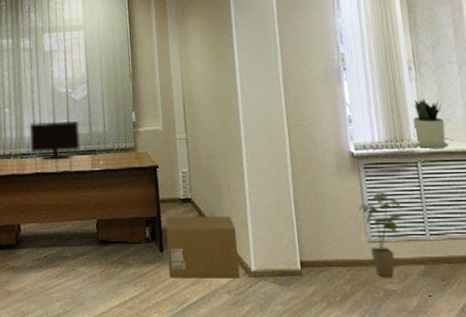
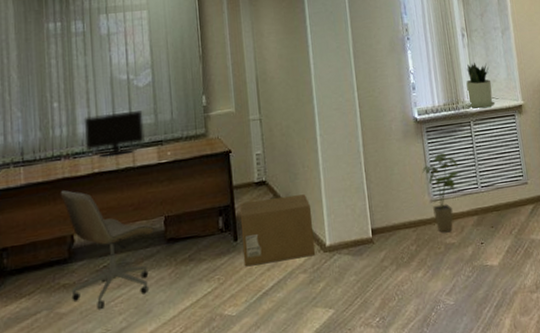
office chair: none [9,184,88,293] -> present [60,189,154,309]

